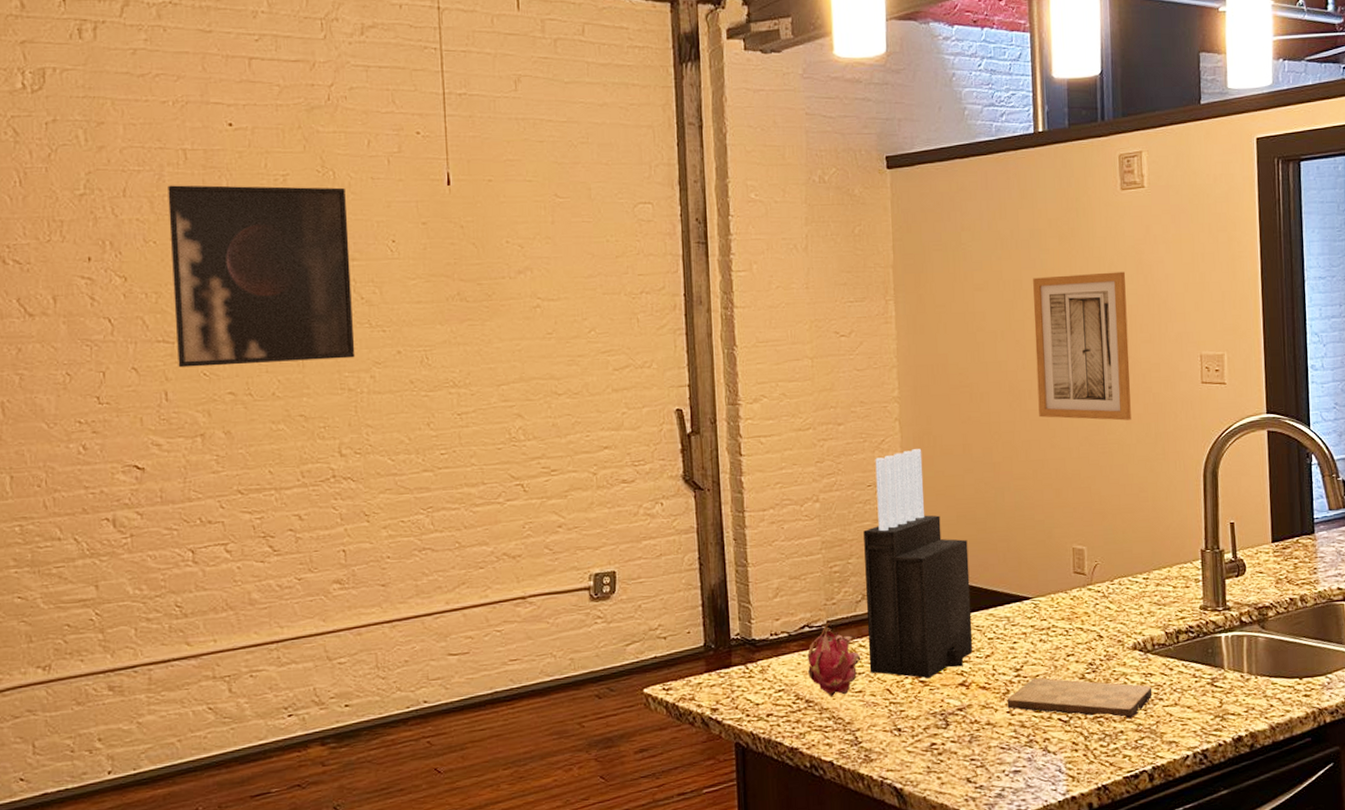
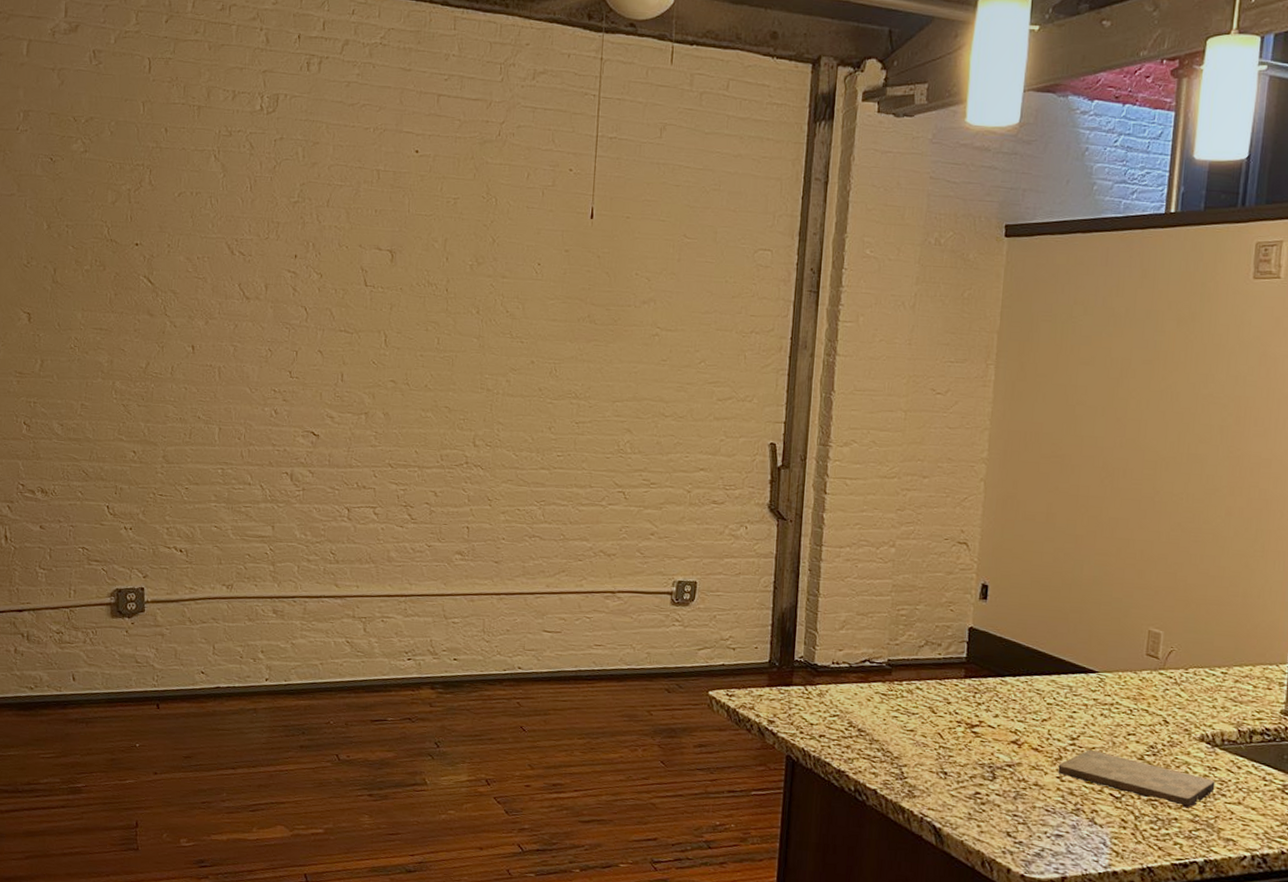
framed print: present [168,185,355,368] -> none [354,200,504,363]
fruit: present [807,621,861,698] -> none [864,660,917,731]
knife block: present [863,449,973,679] -> none [923,510,1039,731]
wall art: present [1033,271,1131,421] -> none [1131,358,1245,513]

